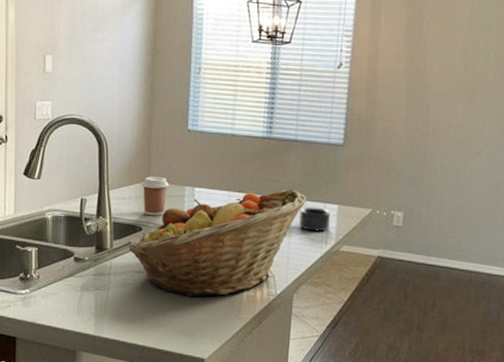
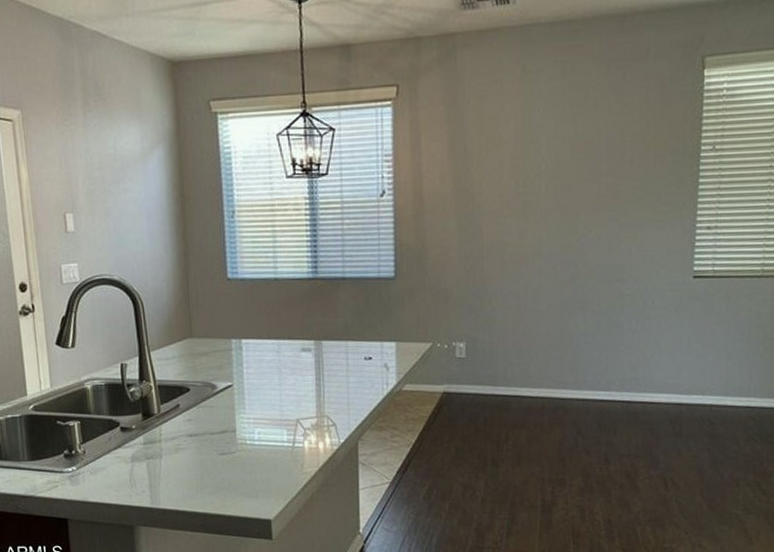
fruit basket: present [128,188,307,297] -> none [177,330,362,456]
coffee cup: present [141,176,170,216] -> none [183,332,214,375]
mug: present [298,207,331,232] -> none [355,347,390,373]

